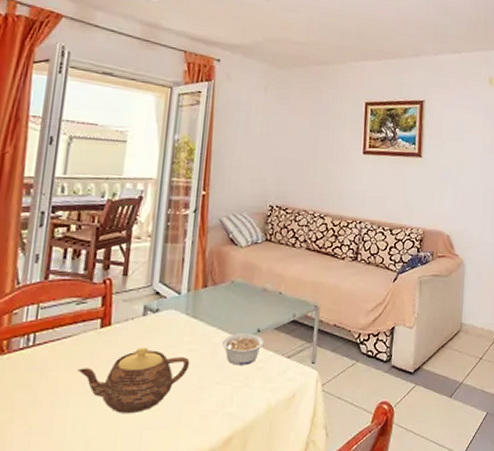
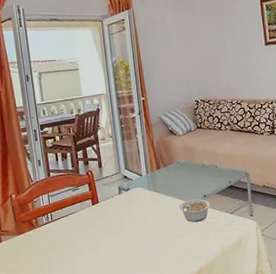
teapot: present [78,347,190,414] -> none [84,215,159,261]

